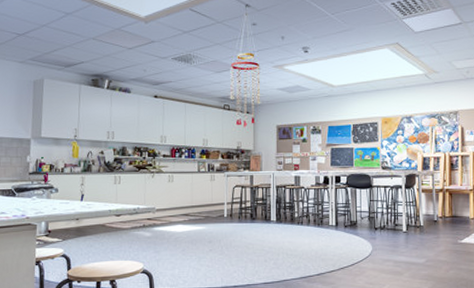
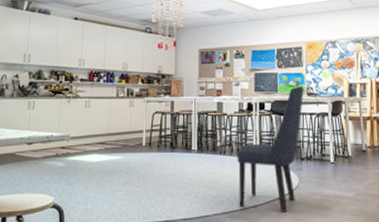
chair: none [314,160,379,277] -> present [237,86,304,212]

